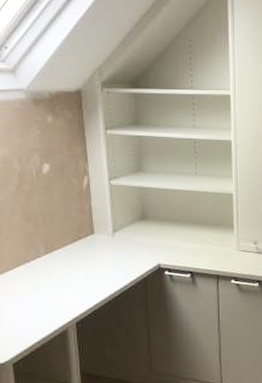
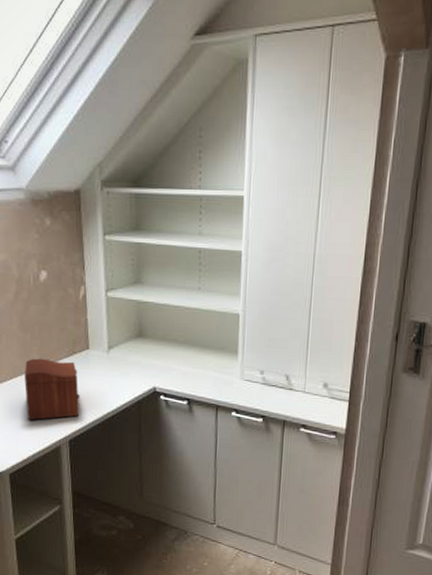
sewing box: none [28,246,87,308] -> present [25,358,81,421]

